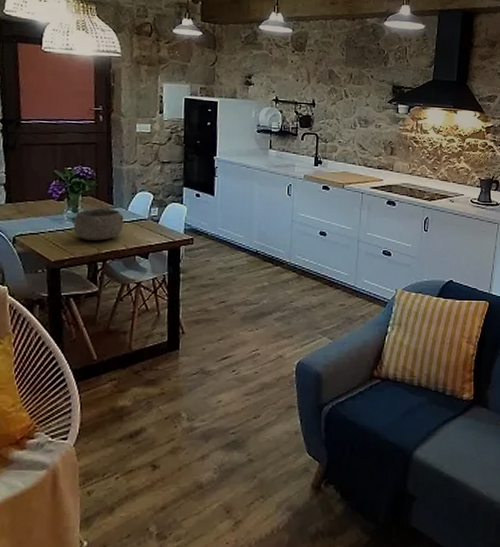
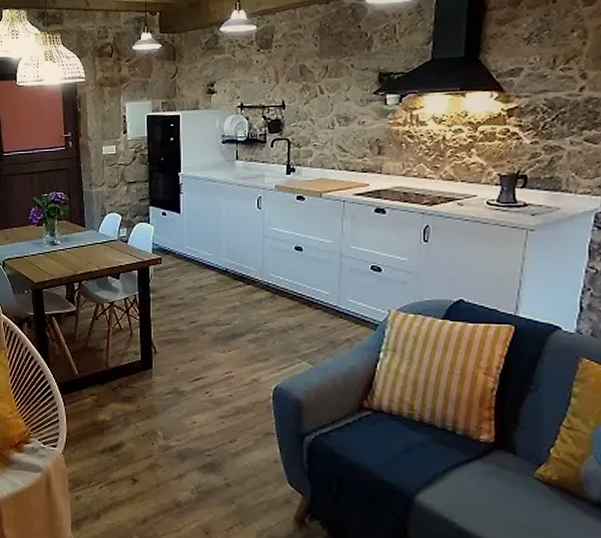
bowl: present [73,208,124,241] -> none [52,231,95,262]

